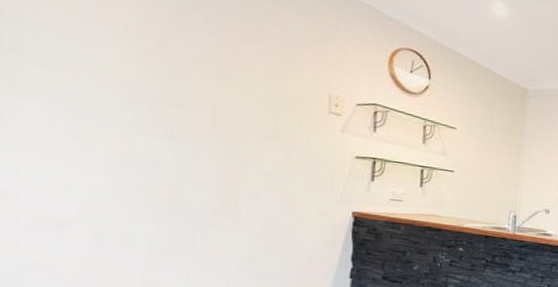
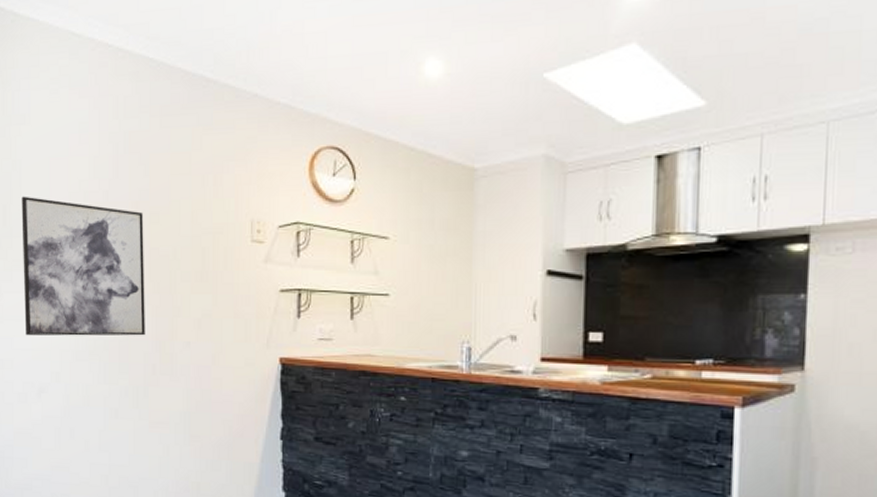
wall art: none [38,23,208,182] -> present [21,196,145,336]

